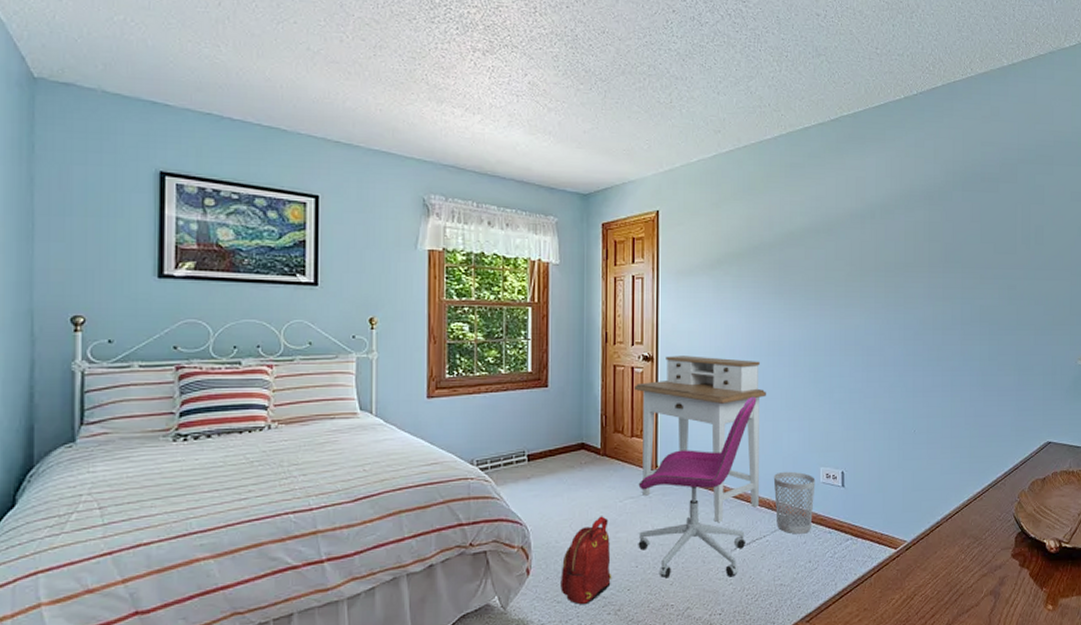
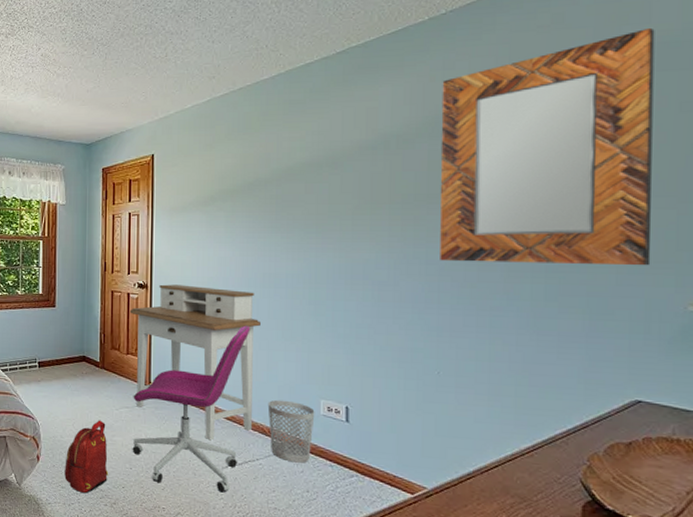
home mirror: none [914,128,1056,328] -> present [439,27,655,266]

